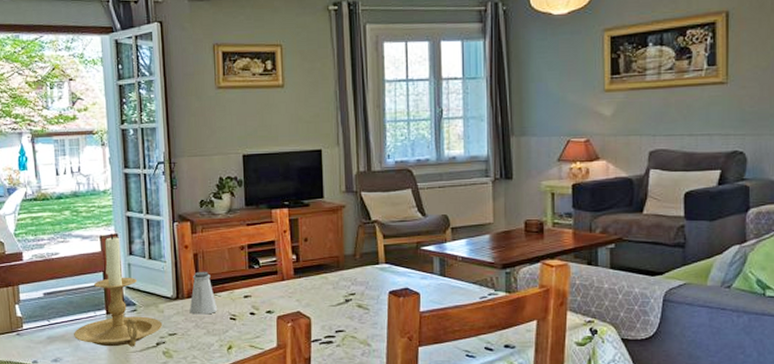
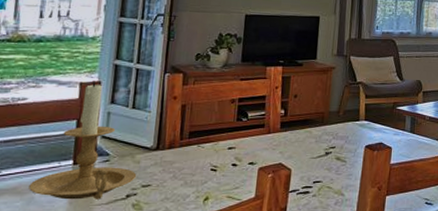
saltshaker: present [189,271,218,315] -> none [168,122,200,166]

